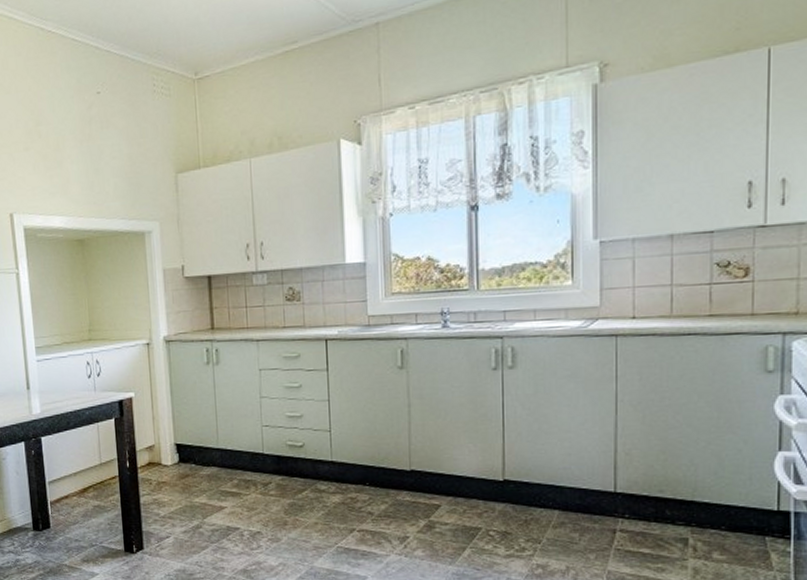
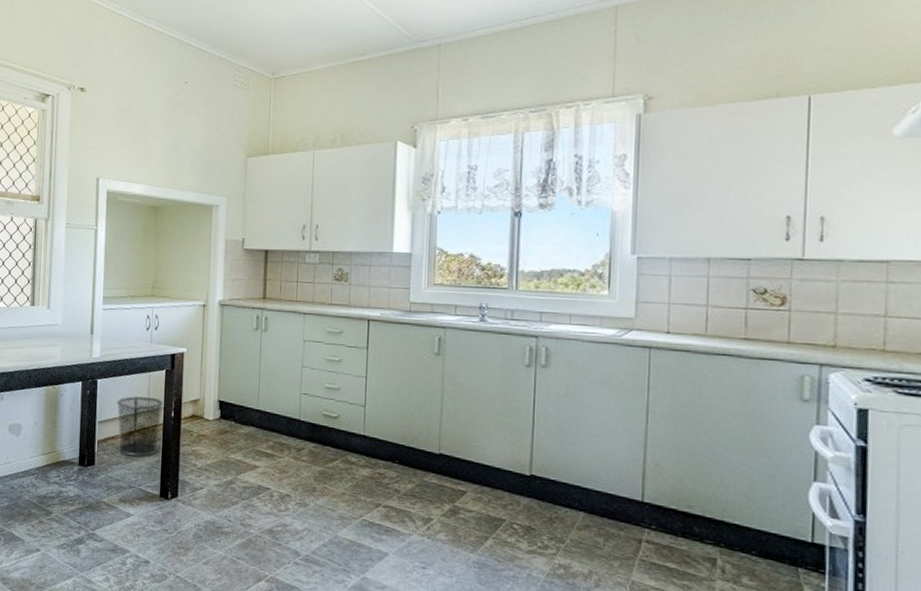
waste bin: none [65,449,117,514] -> present [117,396,163,457]

